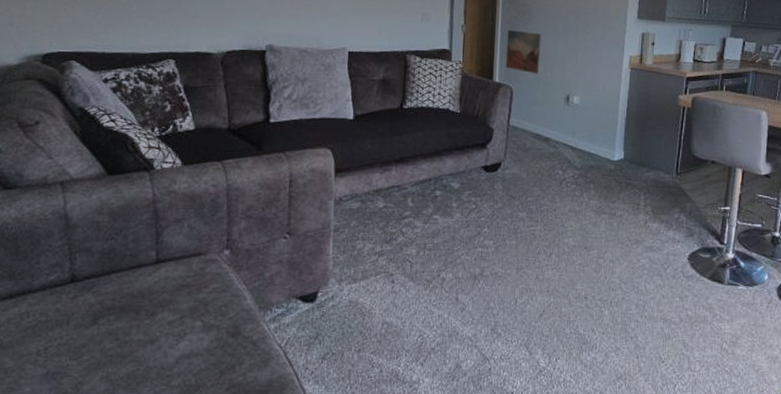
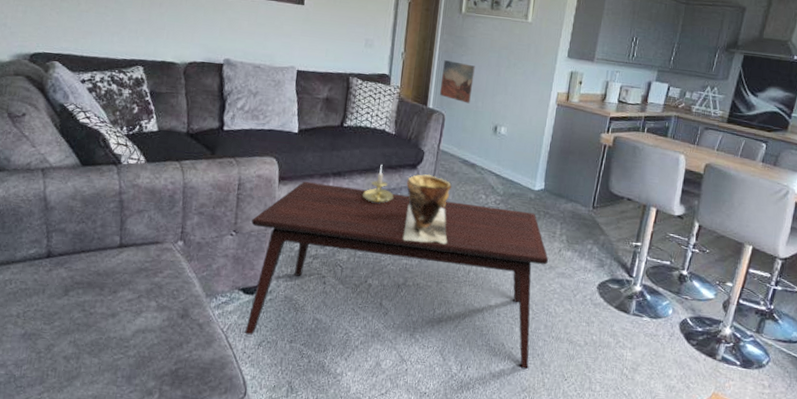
coffee table: none [305,172,635,354] -> present [244,181,549,369]
candle holder: none [429,147,463,189] -> present [363,165,394,204]
clay pot: none [476,153,526,227] -> present [403,174,452,244]

